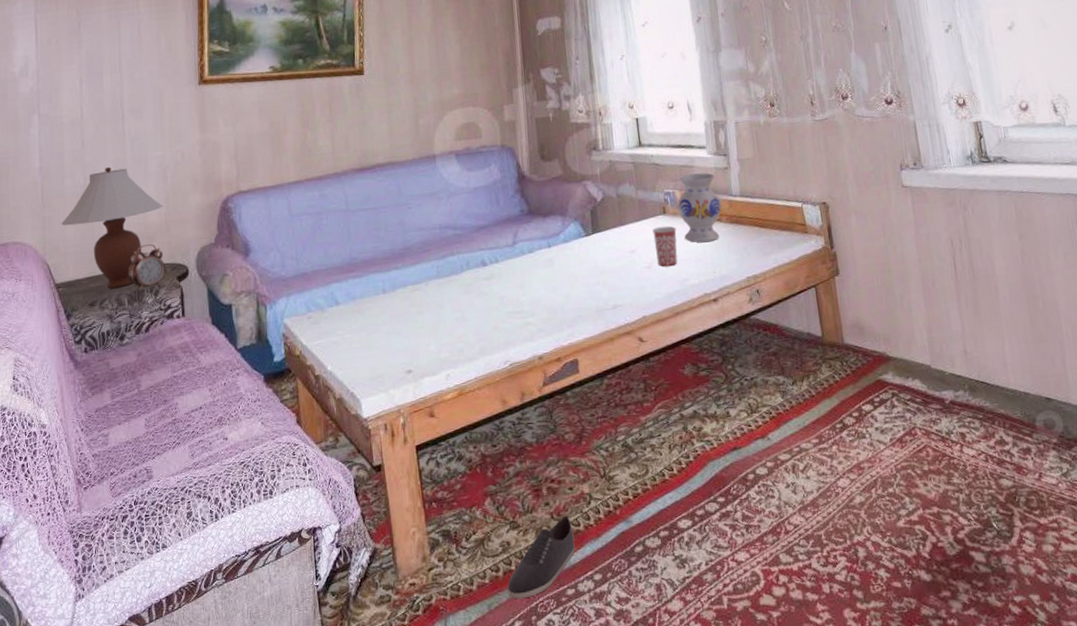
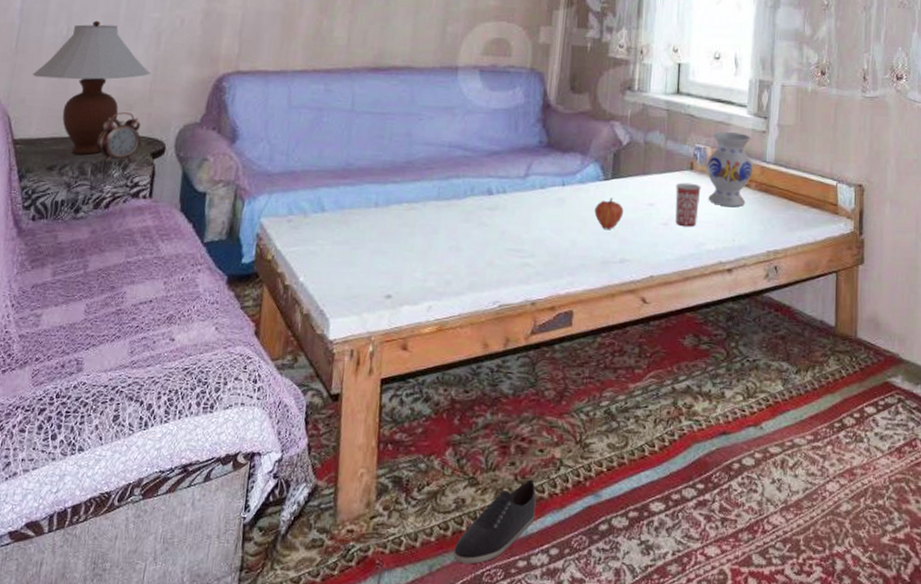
fruit: none [581,251,609,280] -> present [594,198,624,229]

